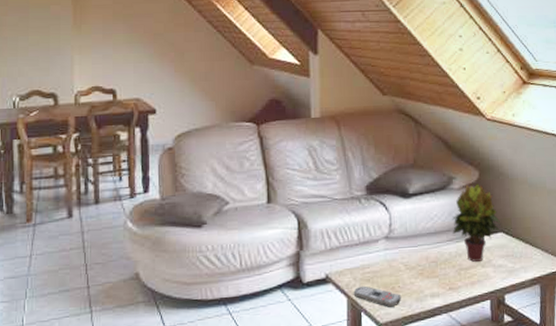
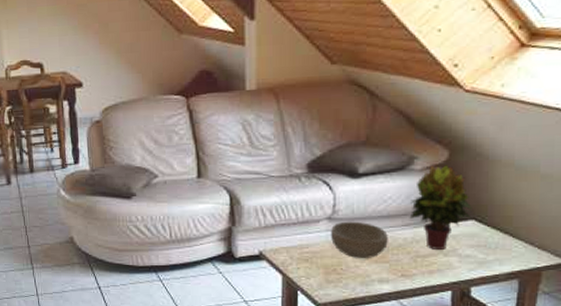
remote control: present [353,285,402,308] -> none [289,265,344,290]
bowl: none [387,239,437,275] -> present [330,221,388,258]

